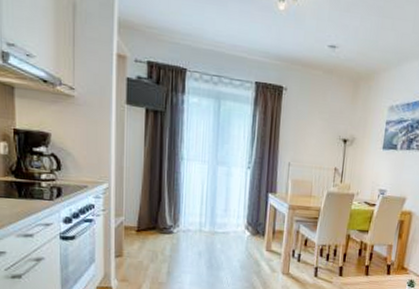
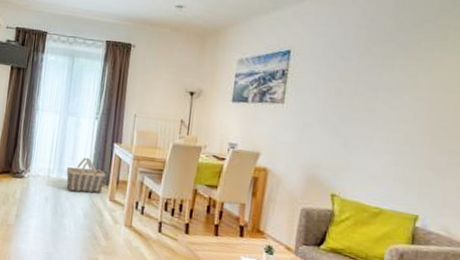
basket: none [219,209,262,245] -> present [66,157,106,194]

